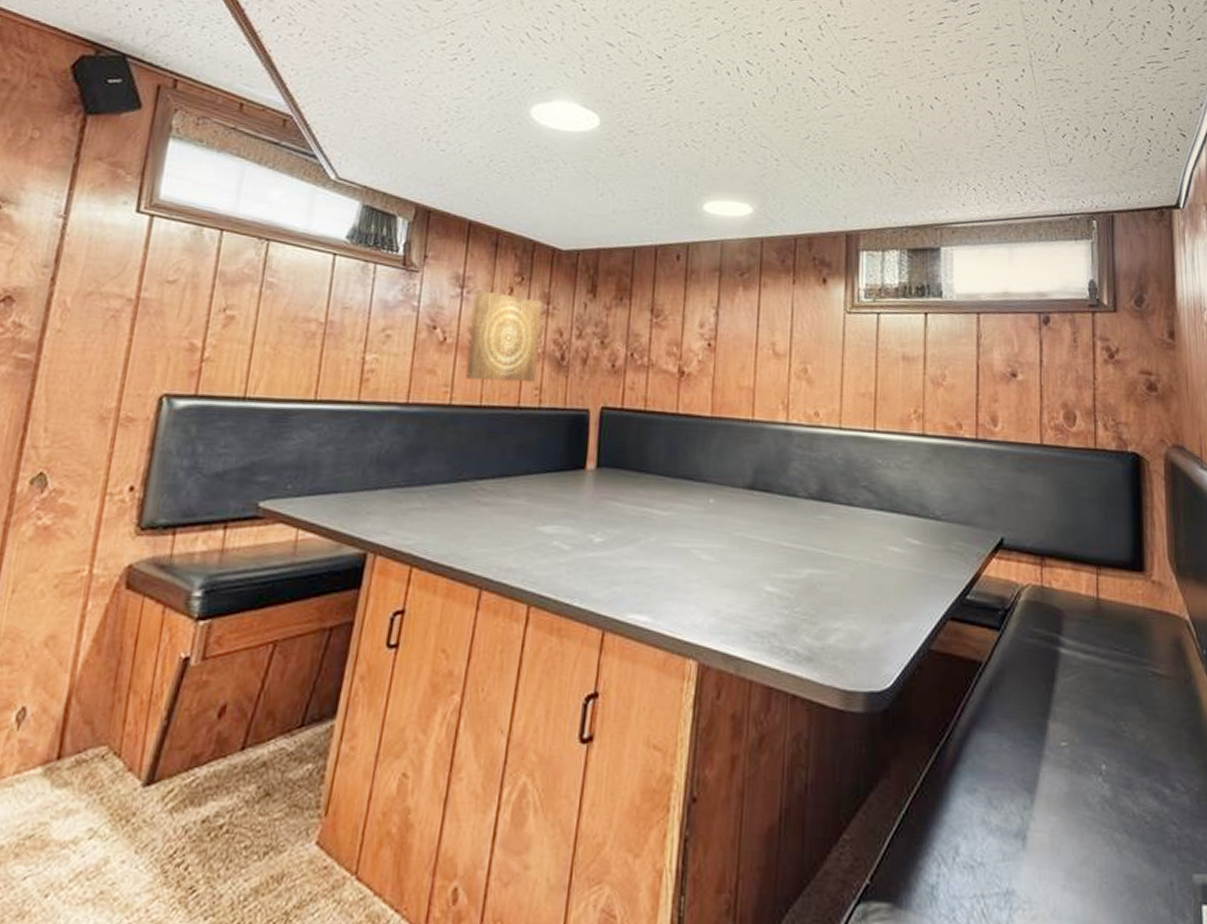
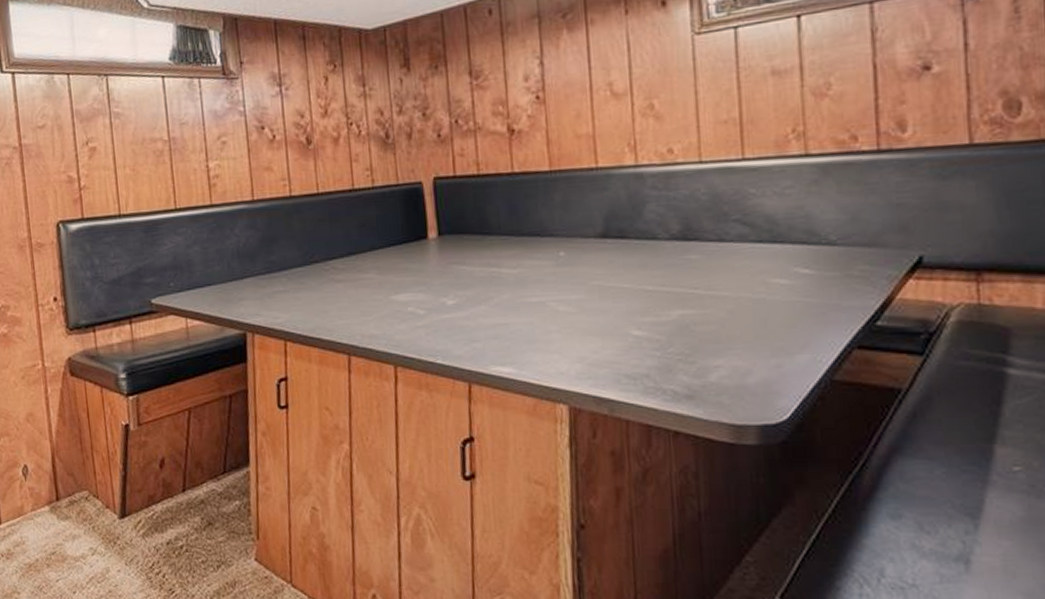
wall art: present [466,290,543,383] -> none [292,84,365,170]

